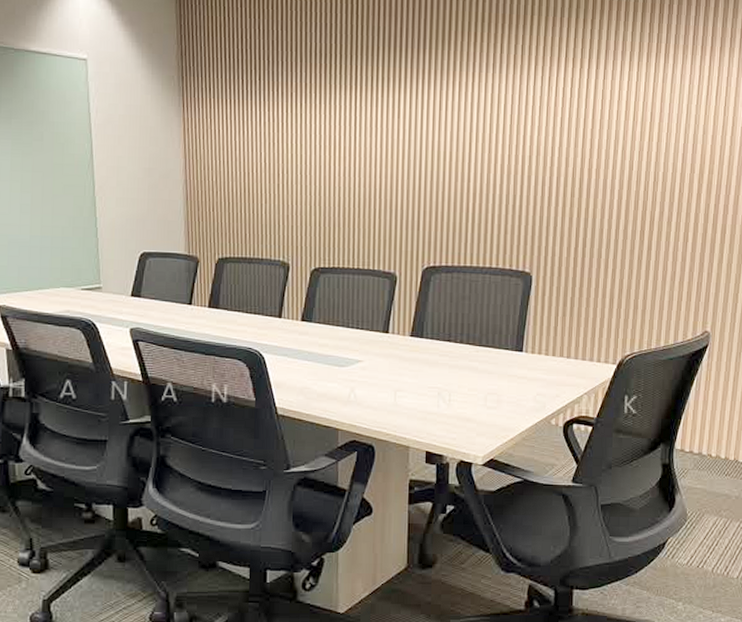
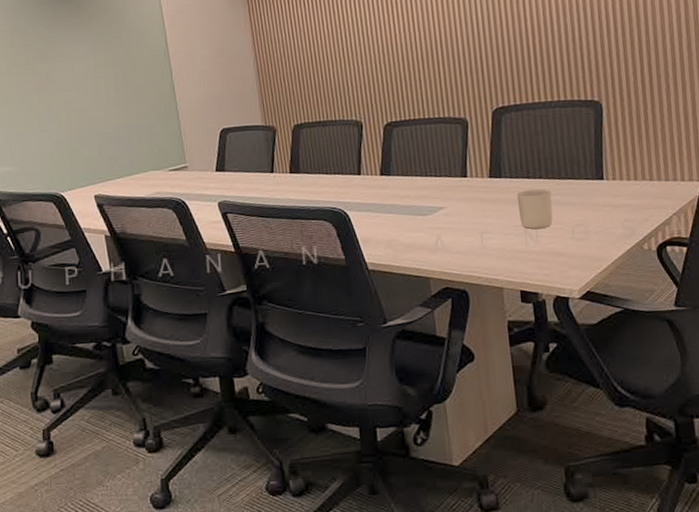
mug: none [435,353,470,393] -> present [516,188,553,229]

